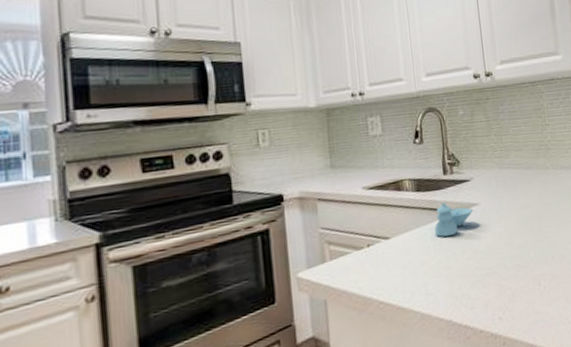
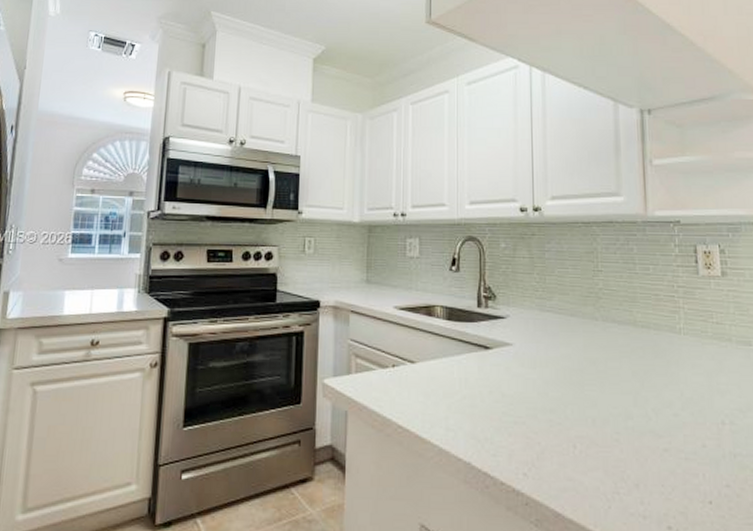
salt and pepper shaker set: present [434,202,473,237] -> none [462,336,505,372]

